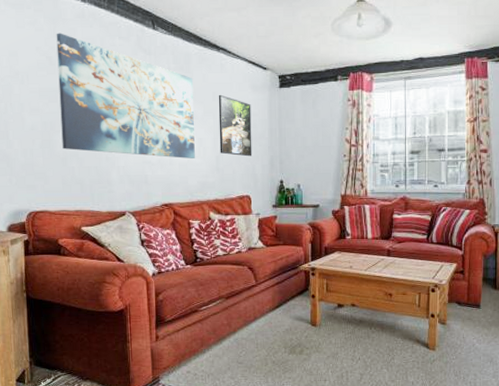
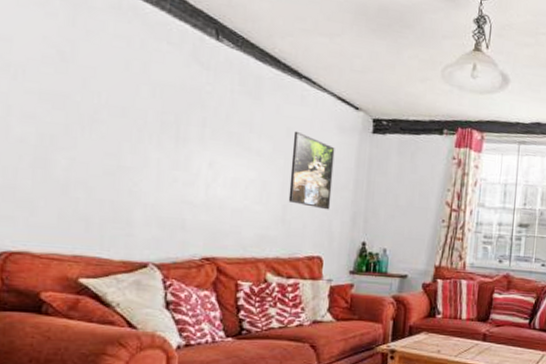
wall art: present [56,33,195,158] -> none [64,22,264,205]

